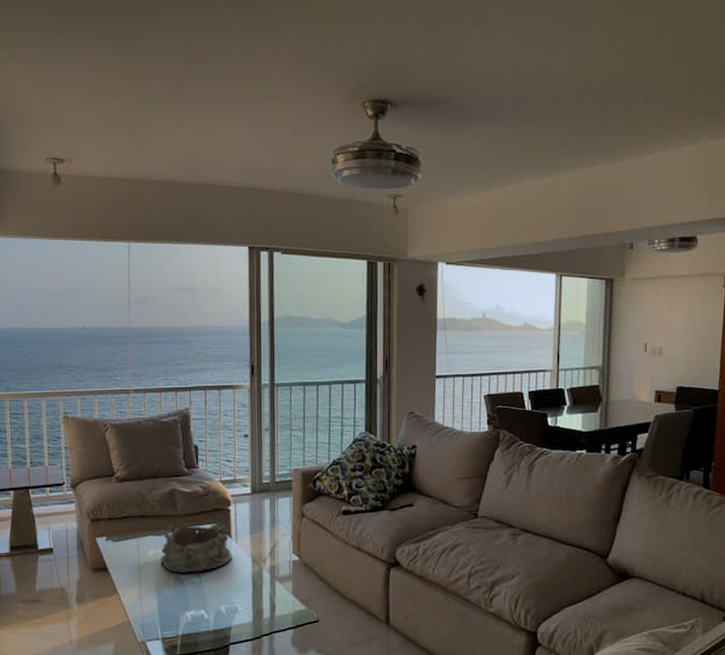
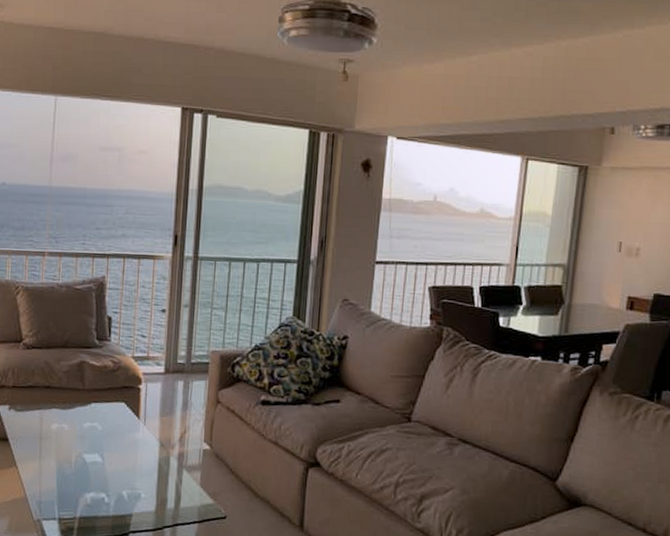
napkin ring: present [160,523,232,573] -> none [63,398,139,453]

